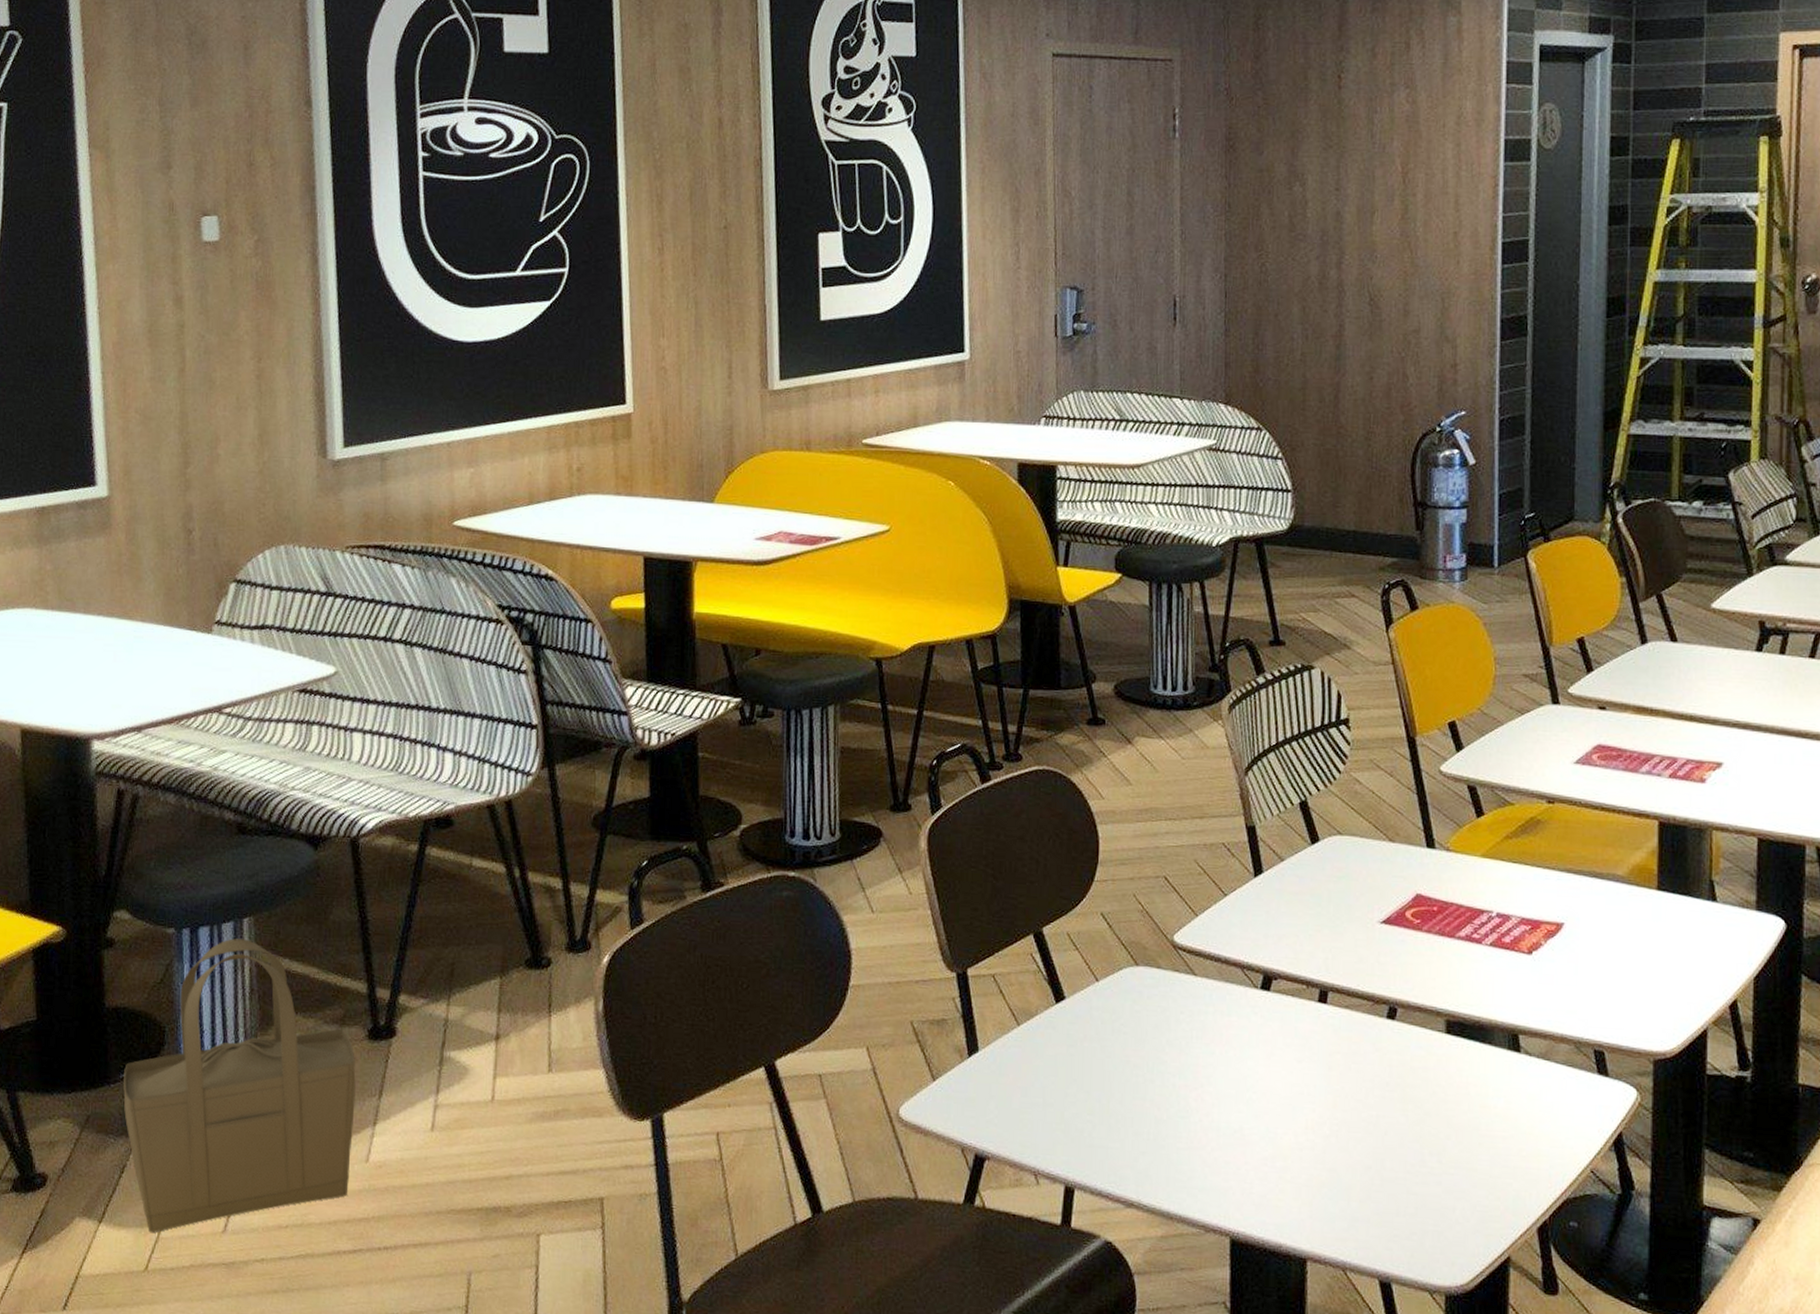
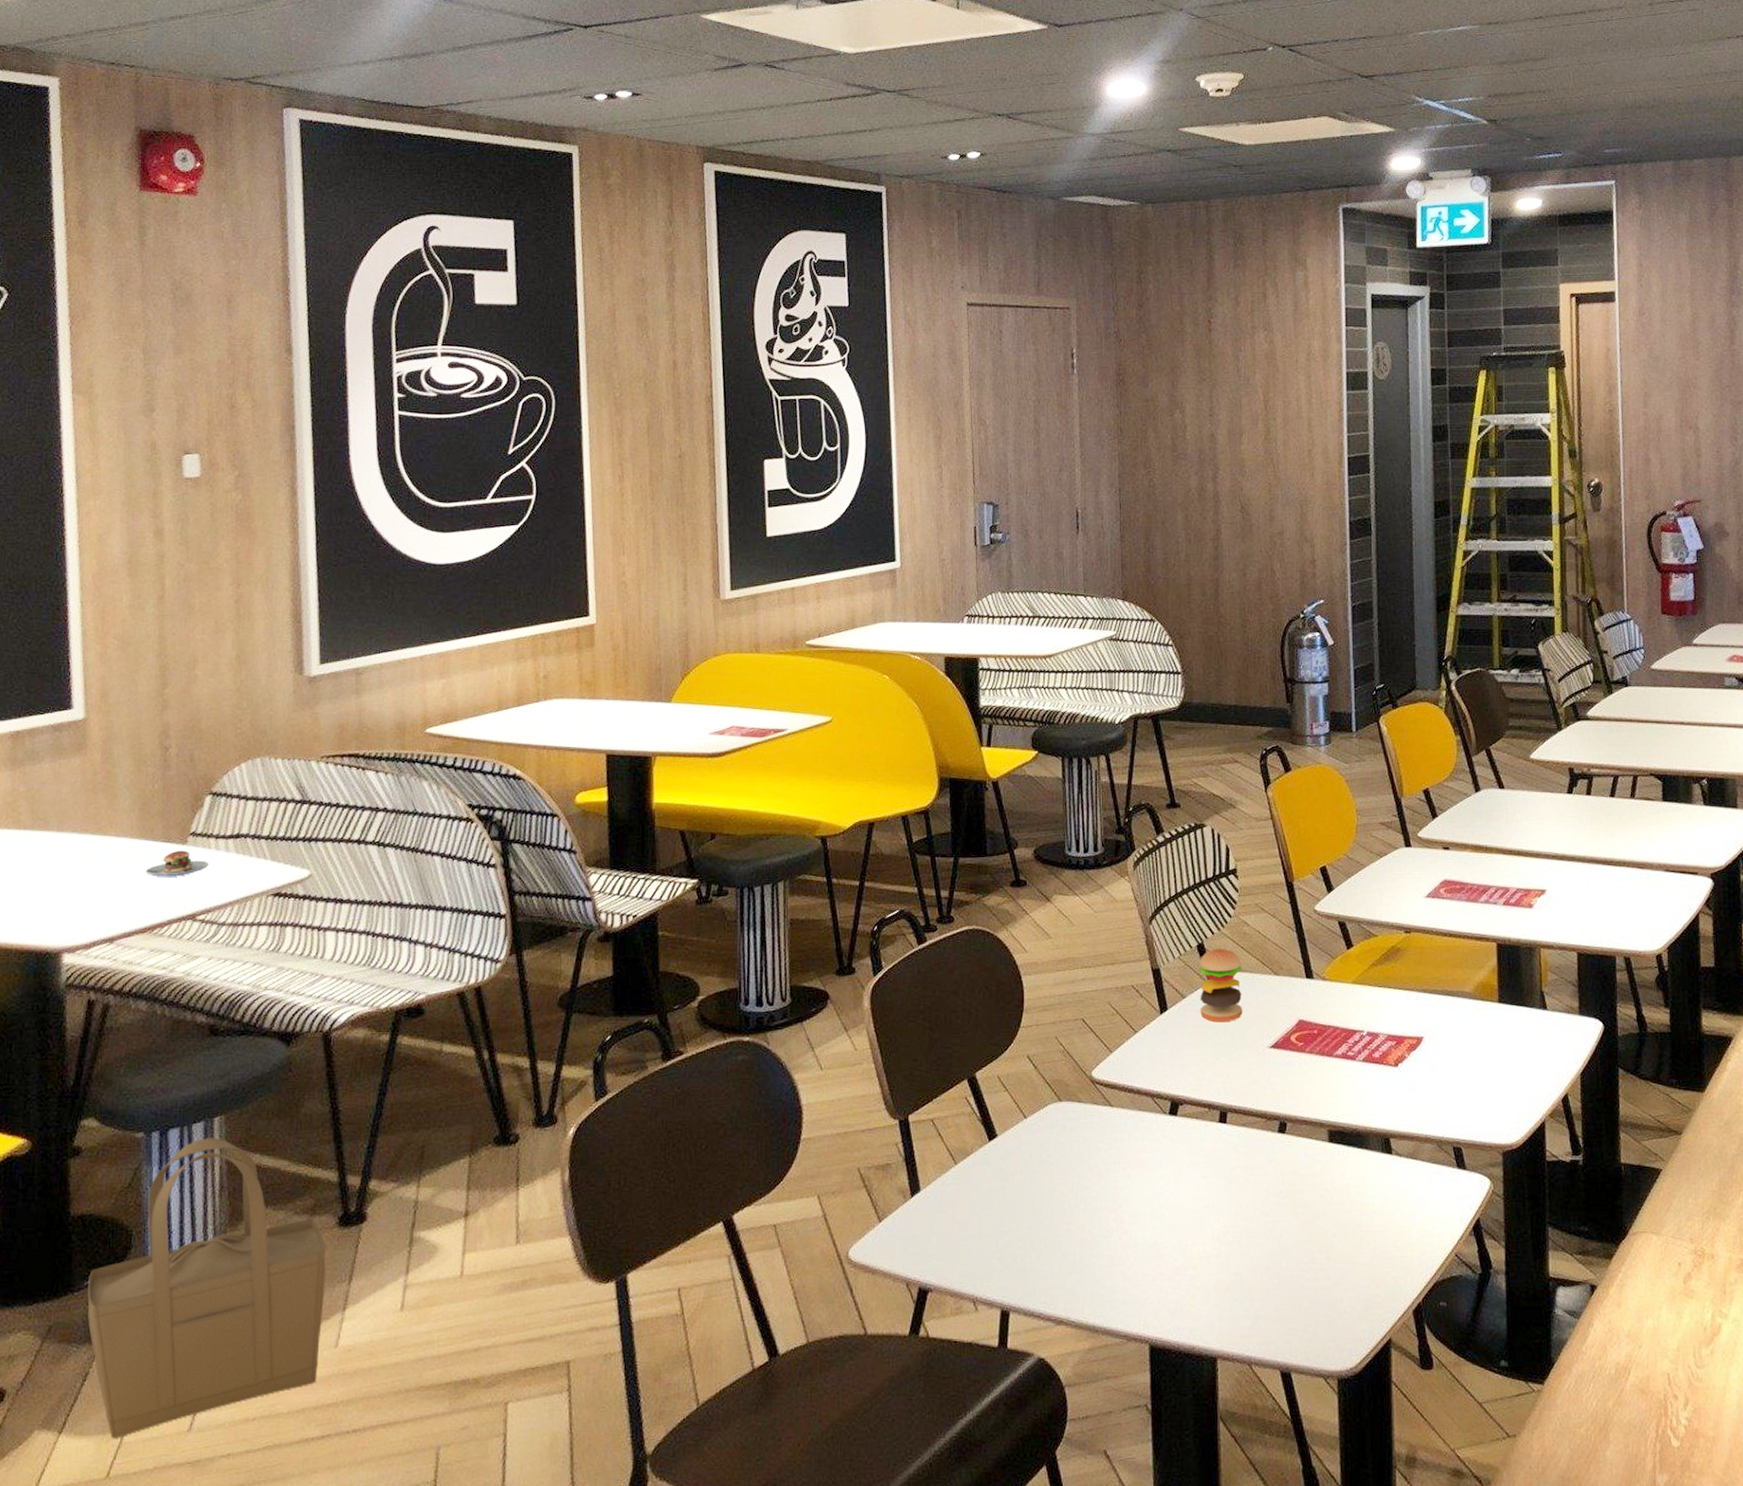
hamburger: none [171,639,235,667] -> present [145,850,209,877]
hamburger: none [1300,807,1351,891] -> present [1198,948,1243,1023]

